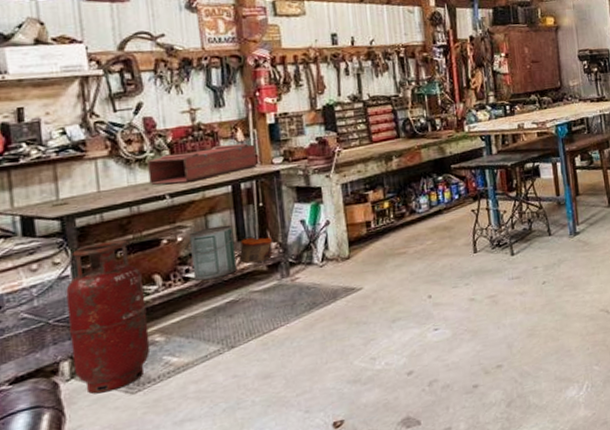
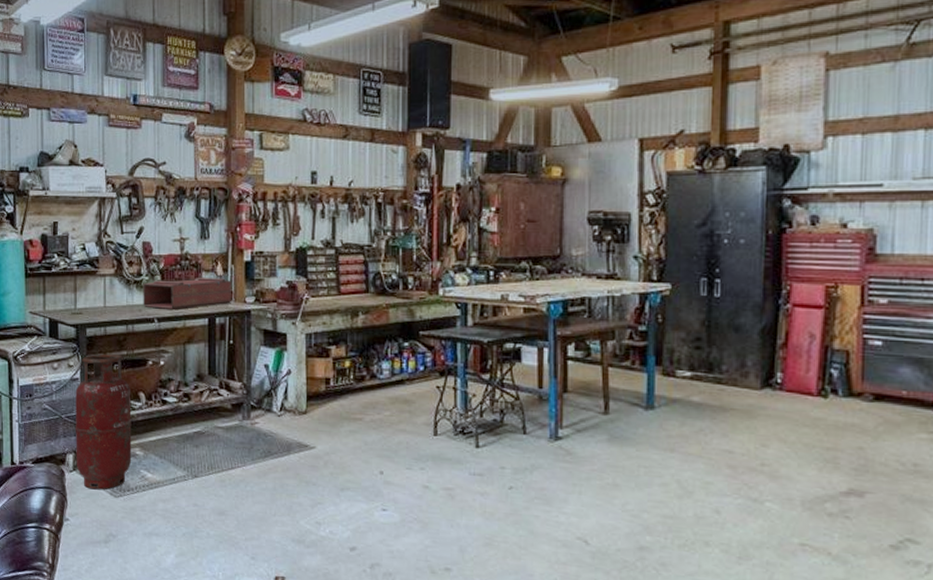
paint can: present [186,224,237,281] -> none [166,356,206,407]
can: present [240,237,273,264] -> none [210,373,239,399]

